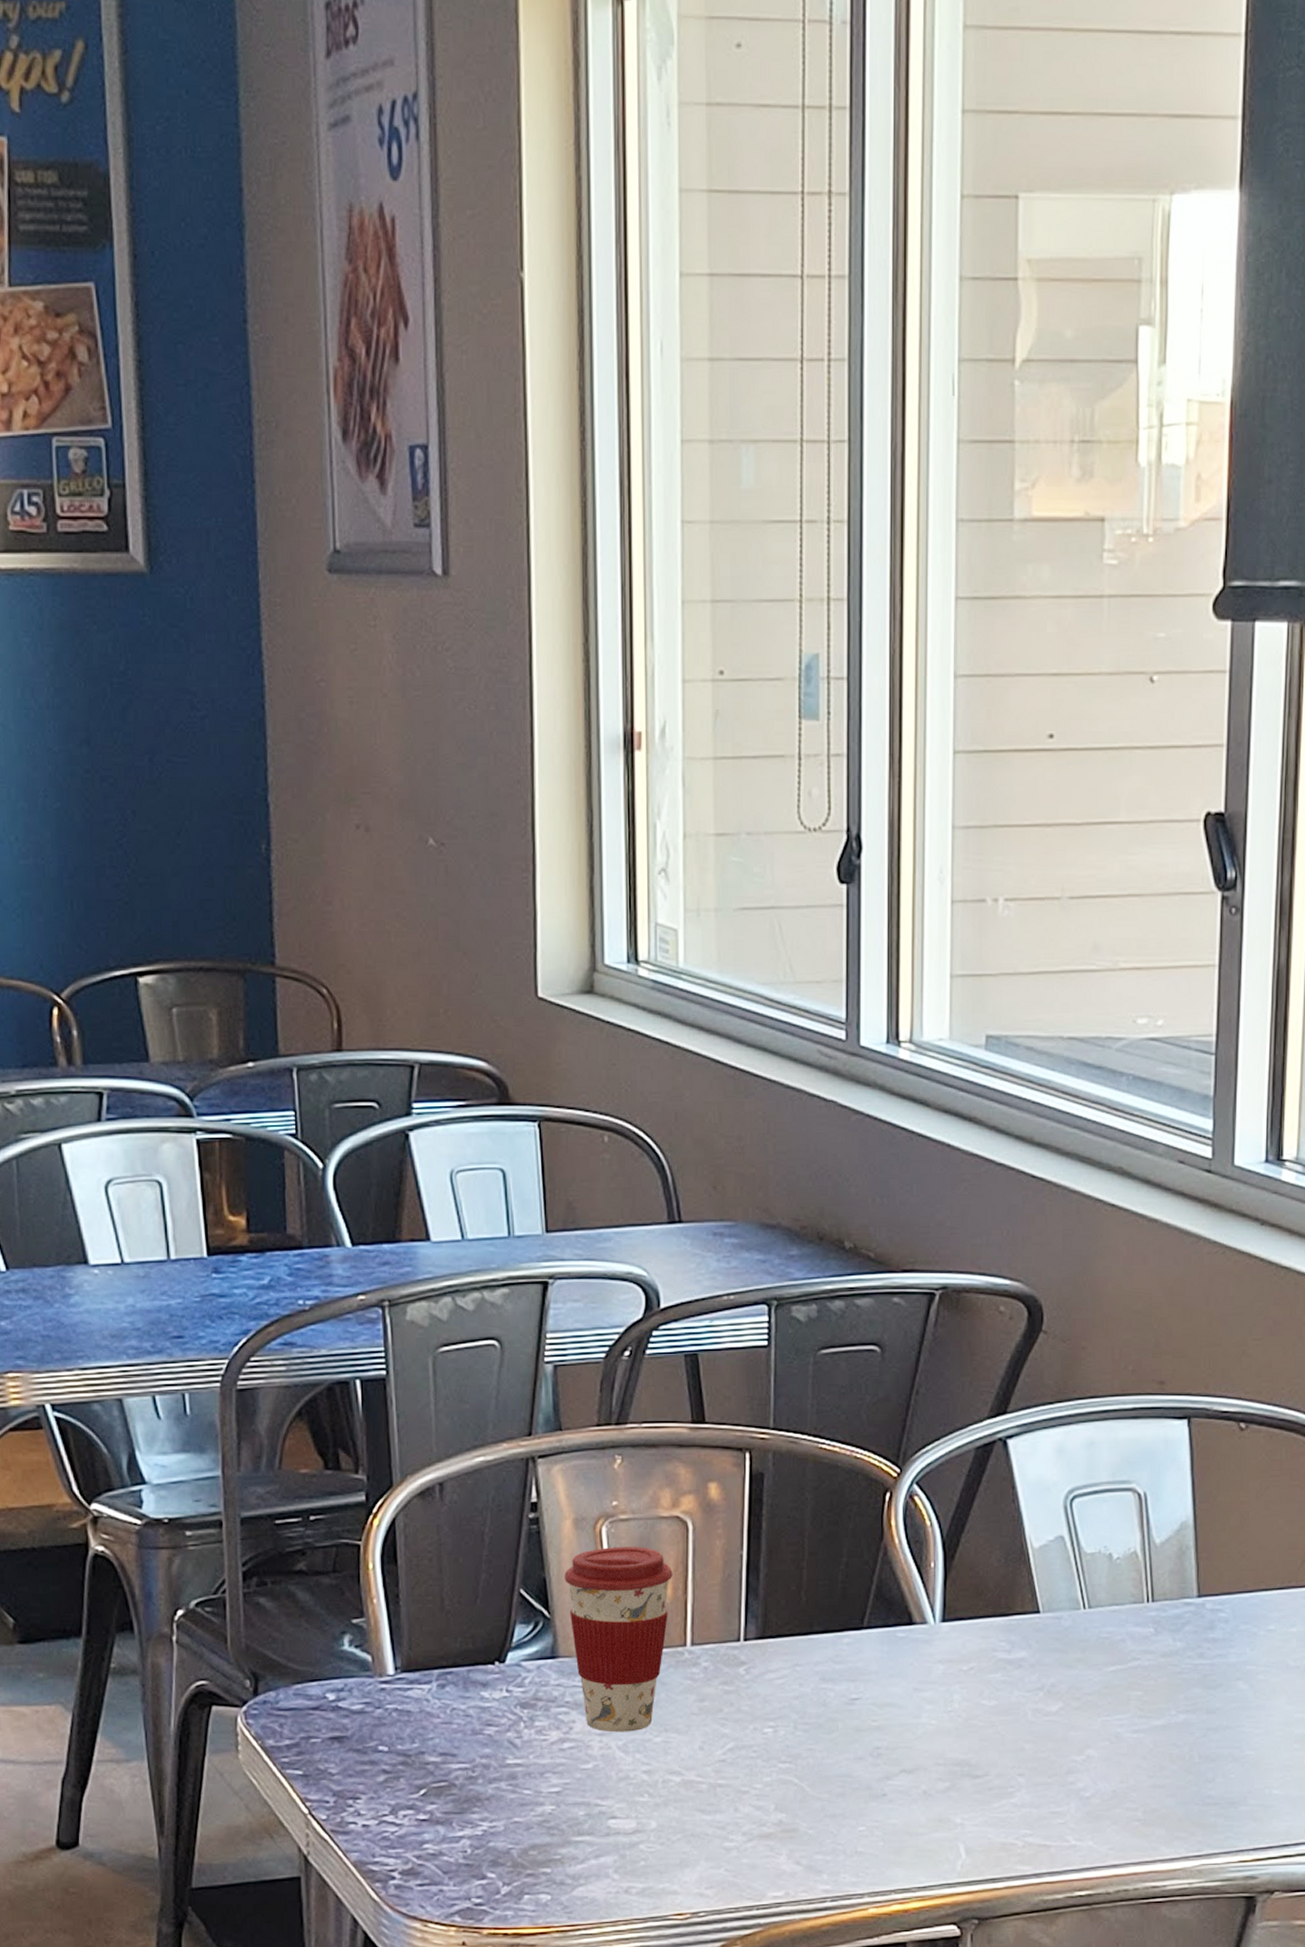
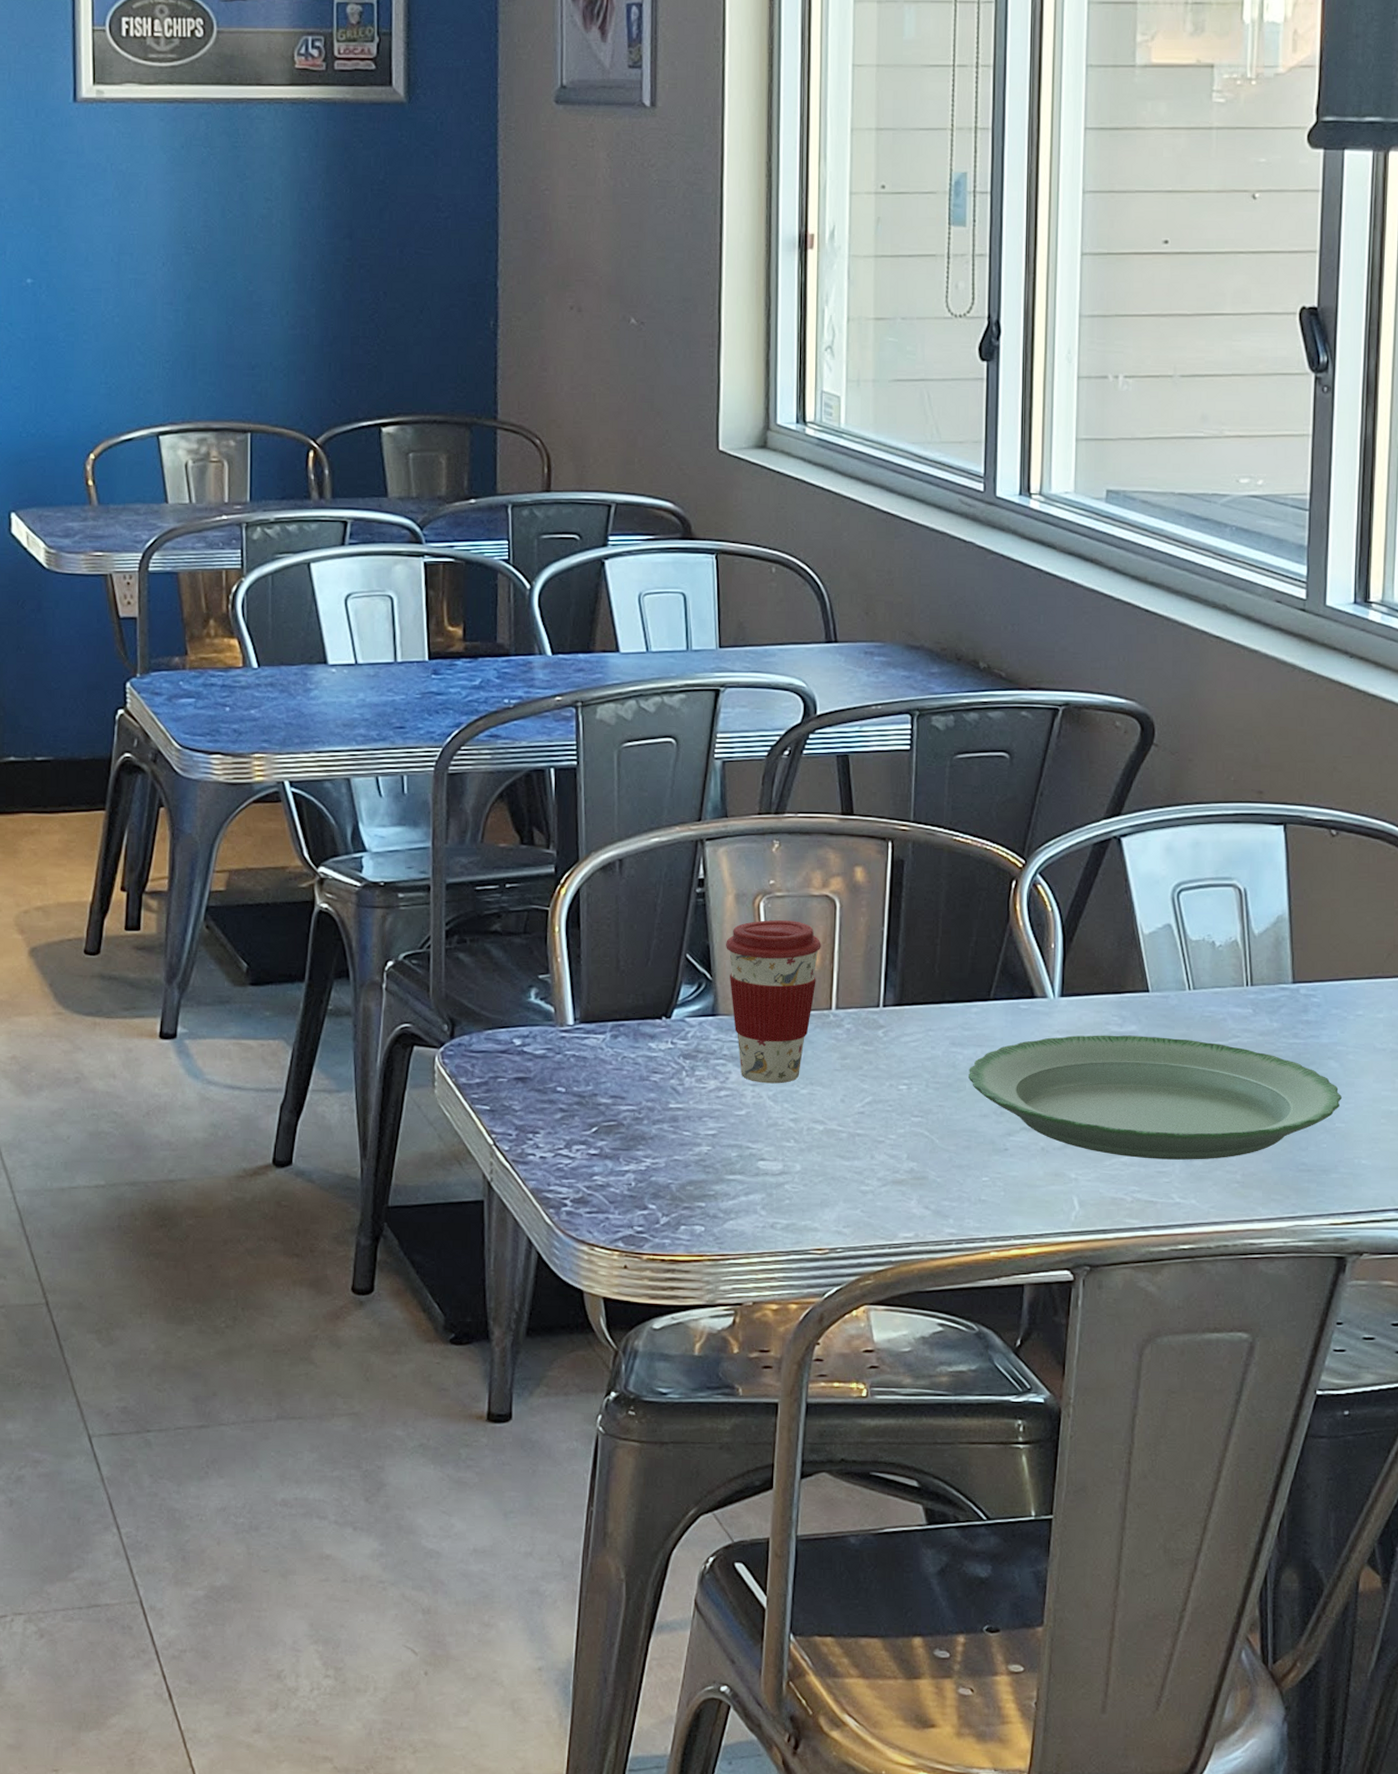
plate: none [840,1662,1252,1799] -> present [967,1035,1342,1160]

